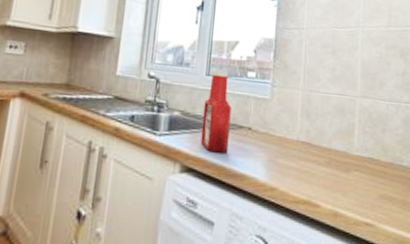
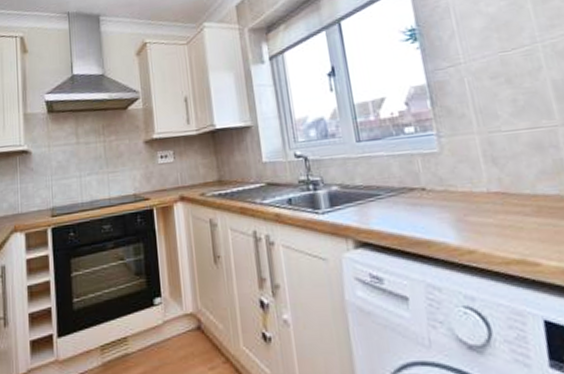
ketchup bottle: present [201,69,232,153] -> none [362,132,404,222]

